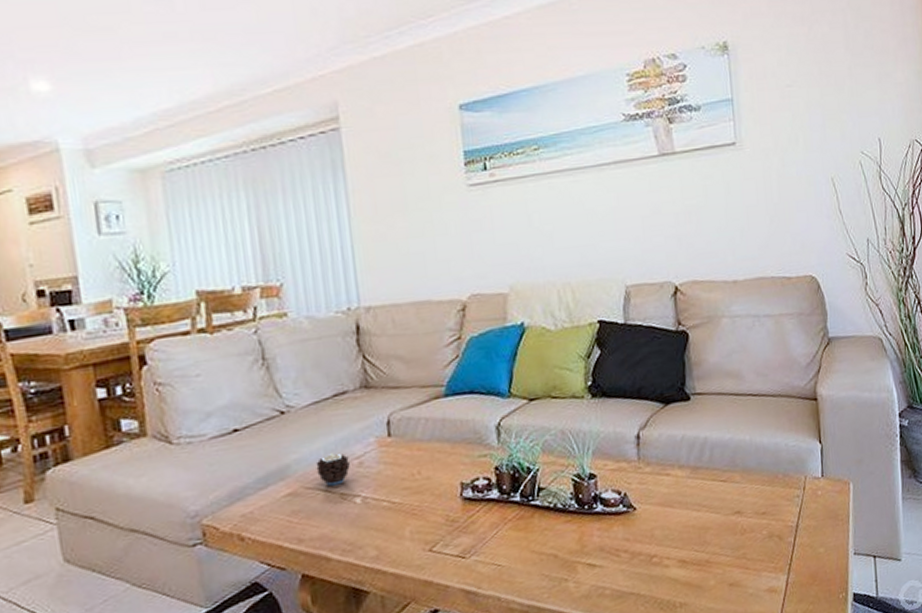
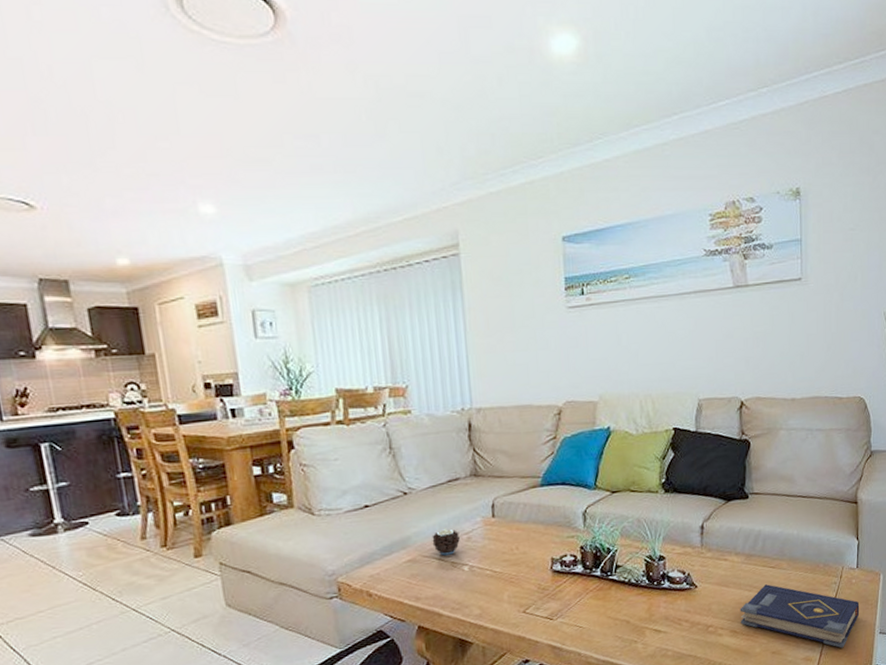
book: none [688,501,829,575] -> present [740,584,860,649]

